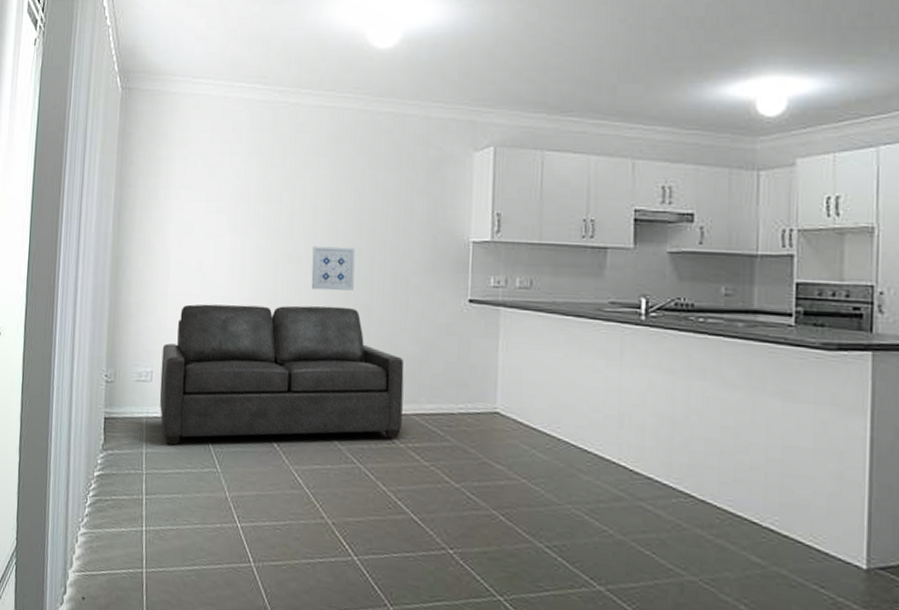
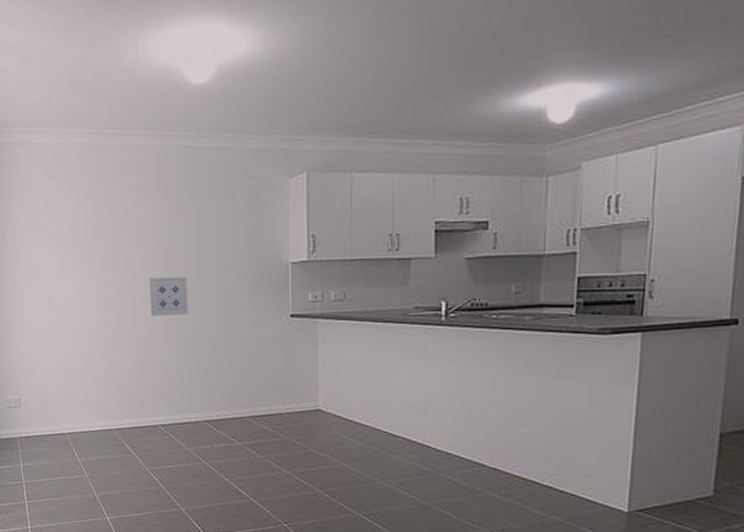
sofa: present [159,304,404,446] -> none [26,329,238,459]

